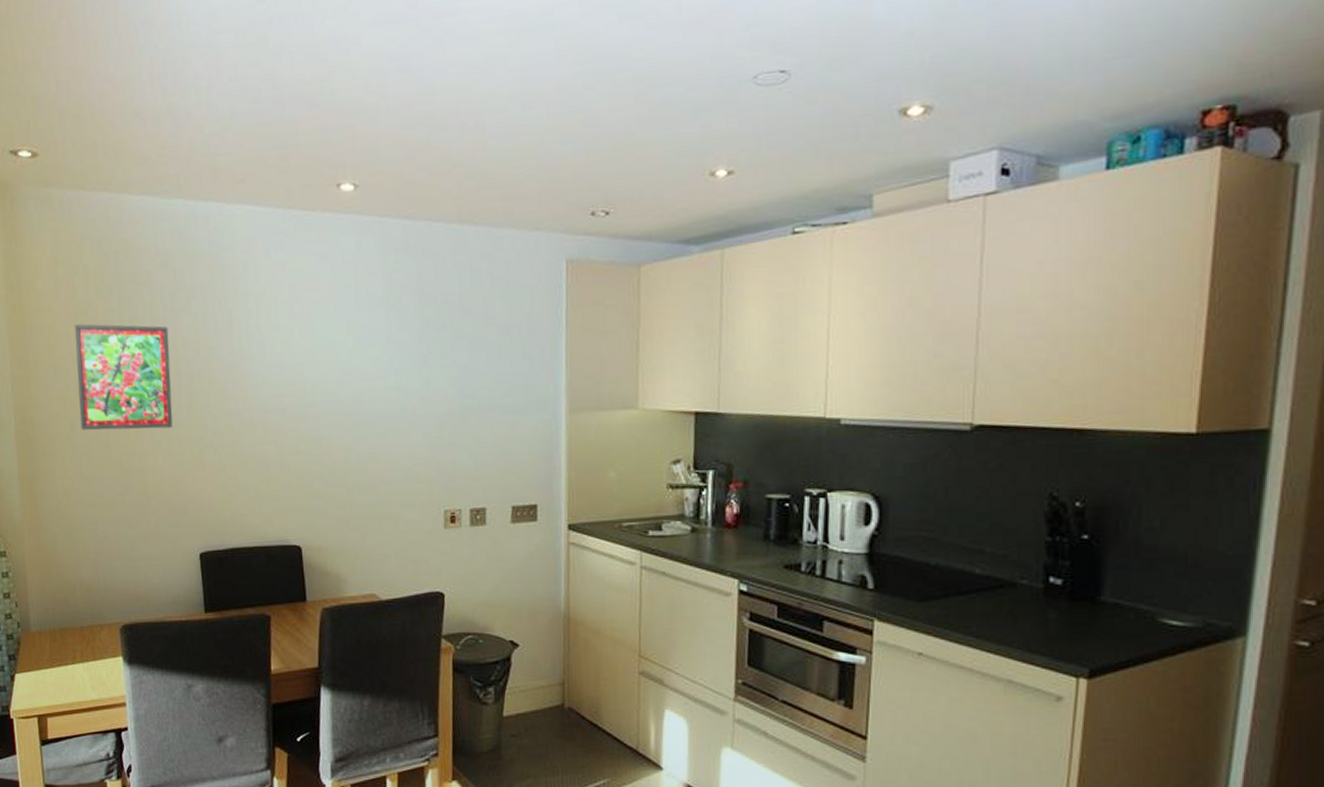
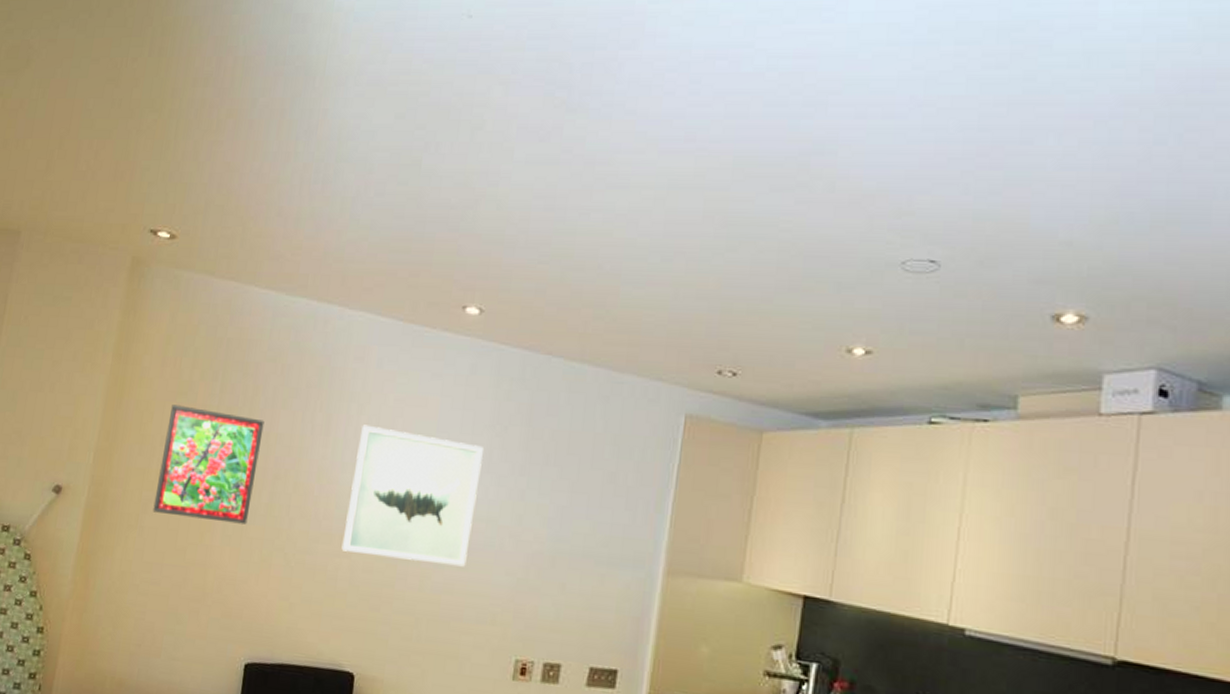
wall art: none [262,315,385,438] -> present [341,424,483,567]

